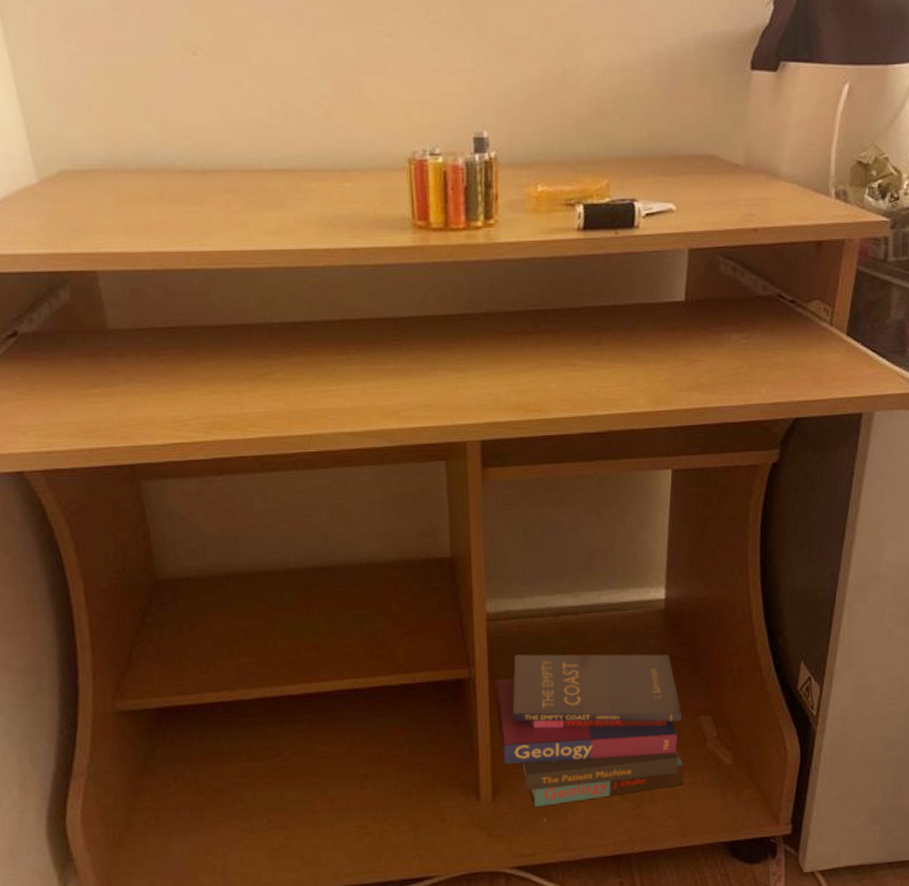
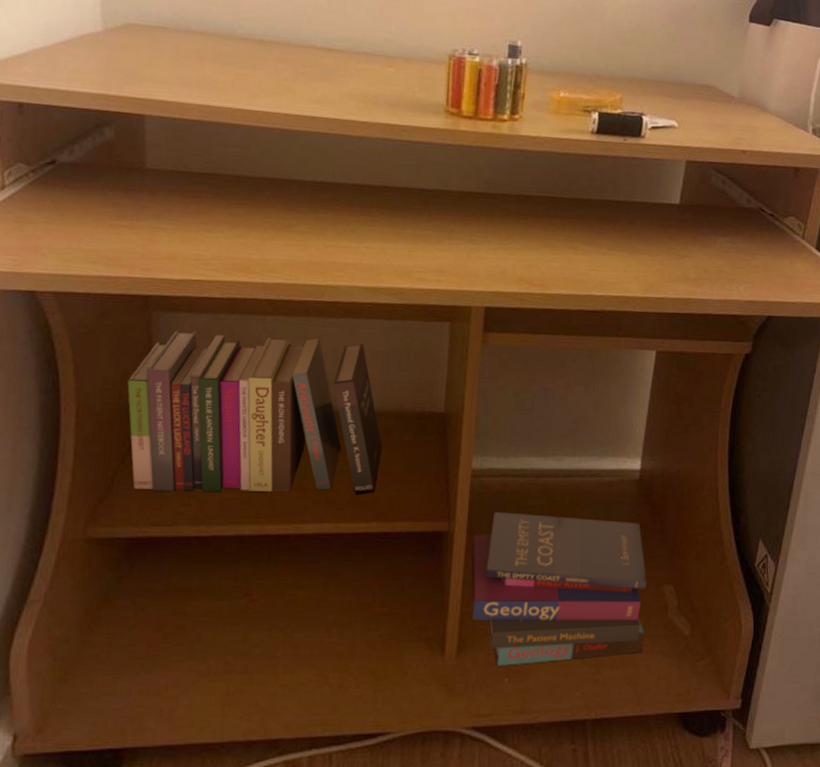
books: none [128,492,392,661] -> present [127,330,382,496]

